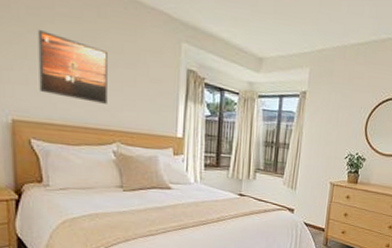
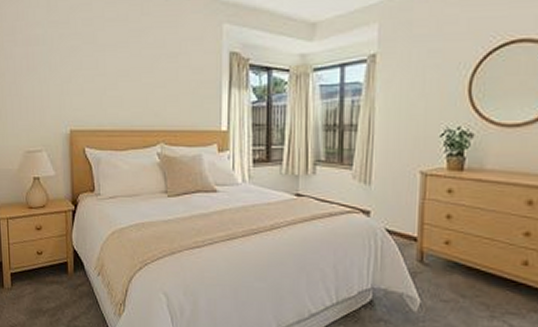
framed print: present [37,29,107,104] -> none [91,38,151,103]

